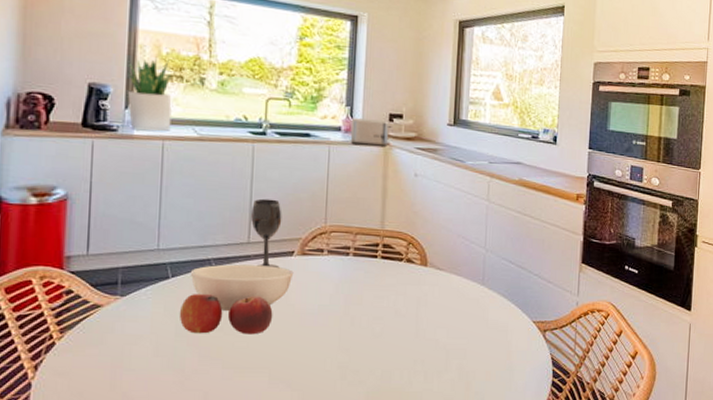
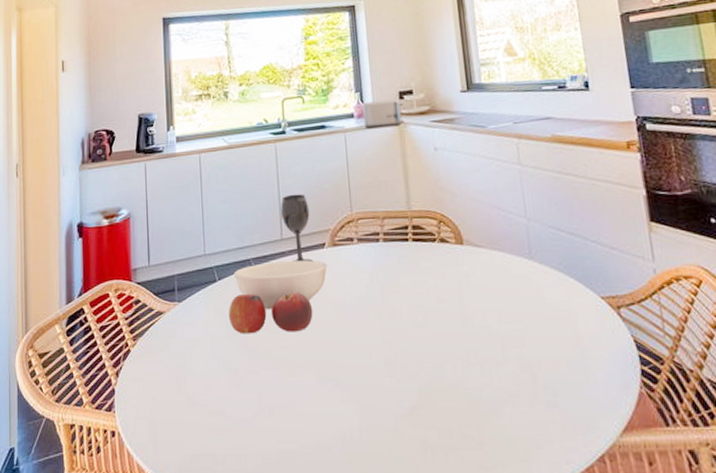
planter: present [128,56,172,132] -> none [167,81,205,149]

